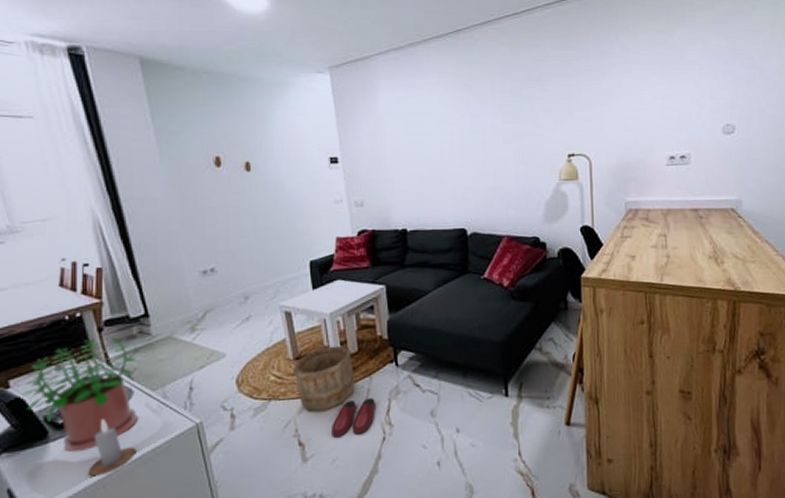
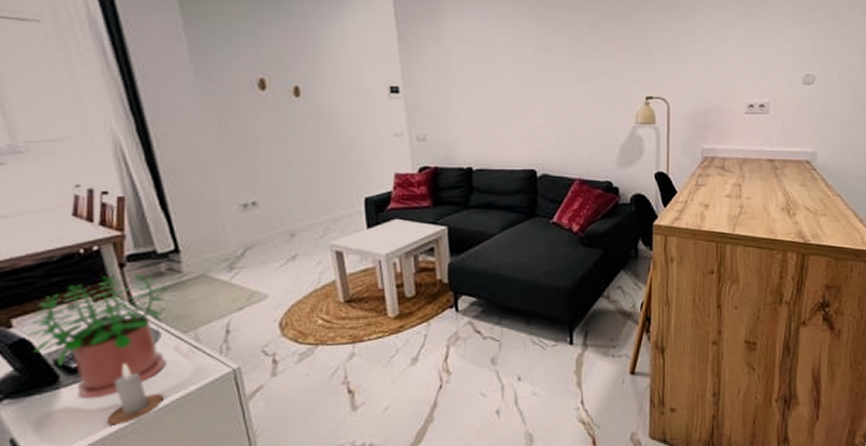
wooden bucket: present [293,345,355,413] -> none [343,289,411,359]
slippers: present [332,398,375,438] -> none [384,344,432,385]

